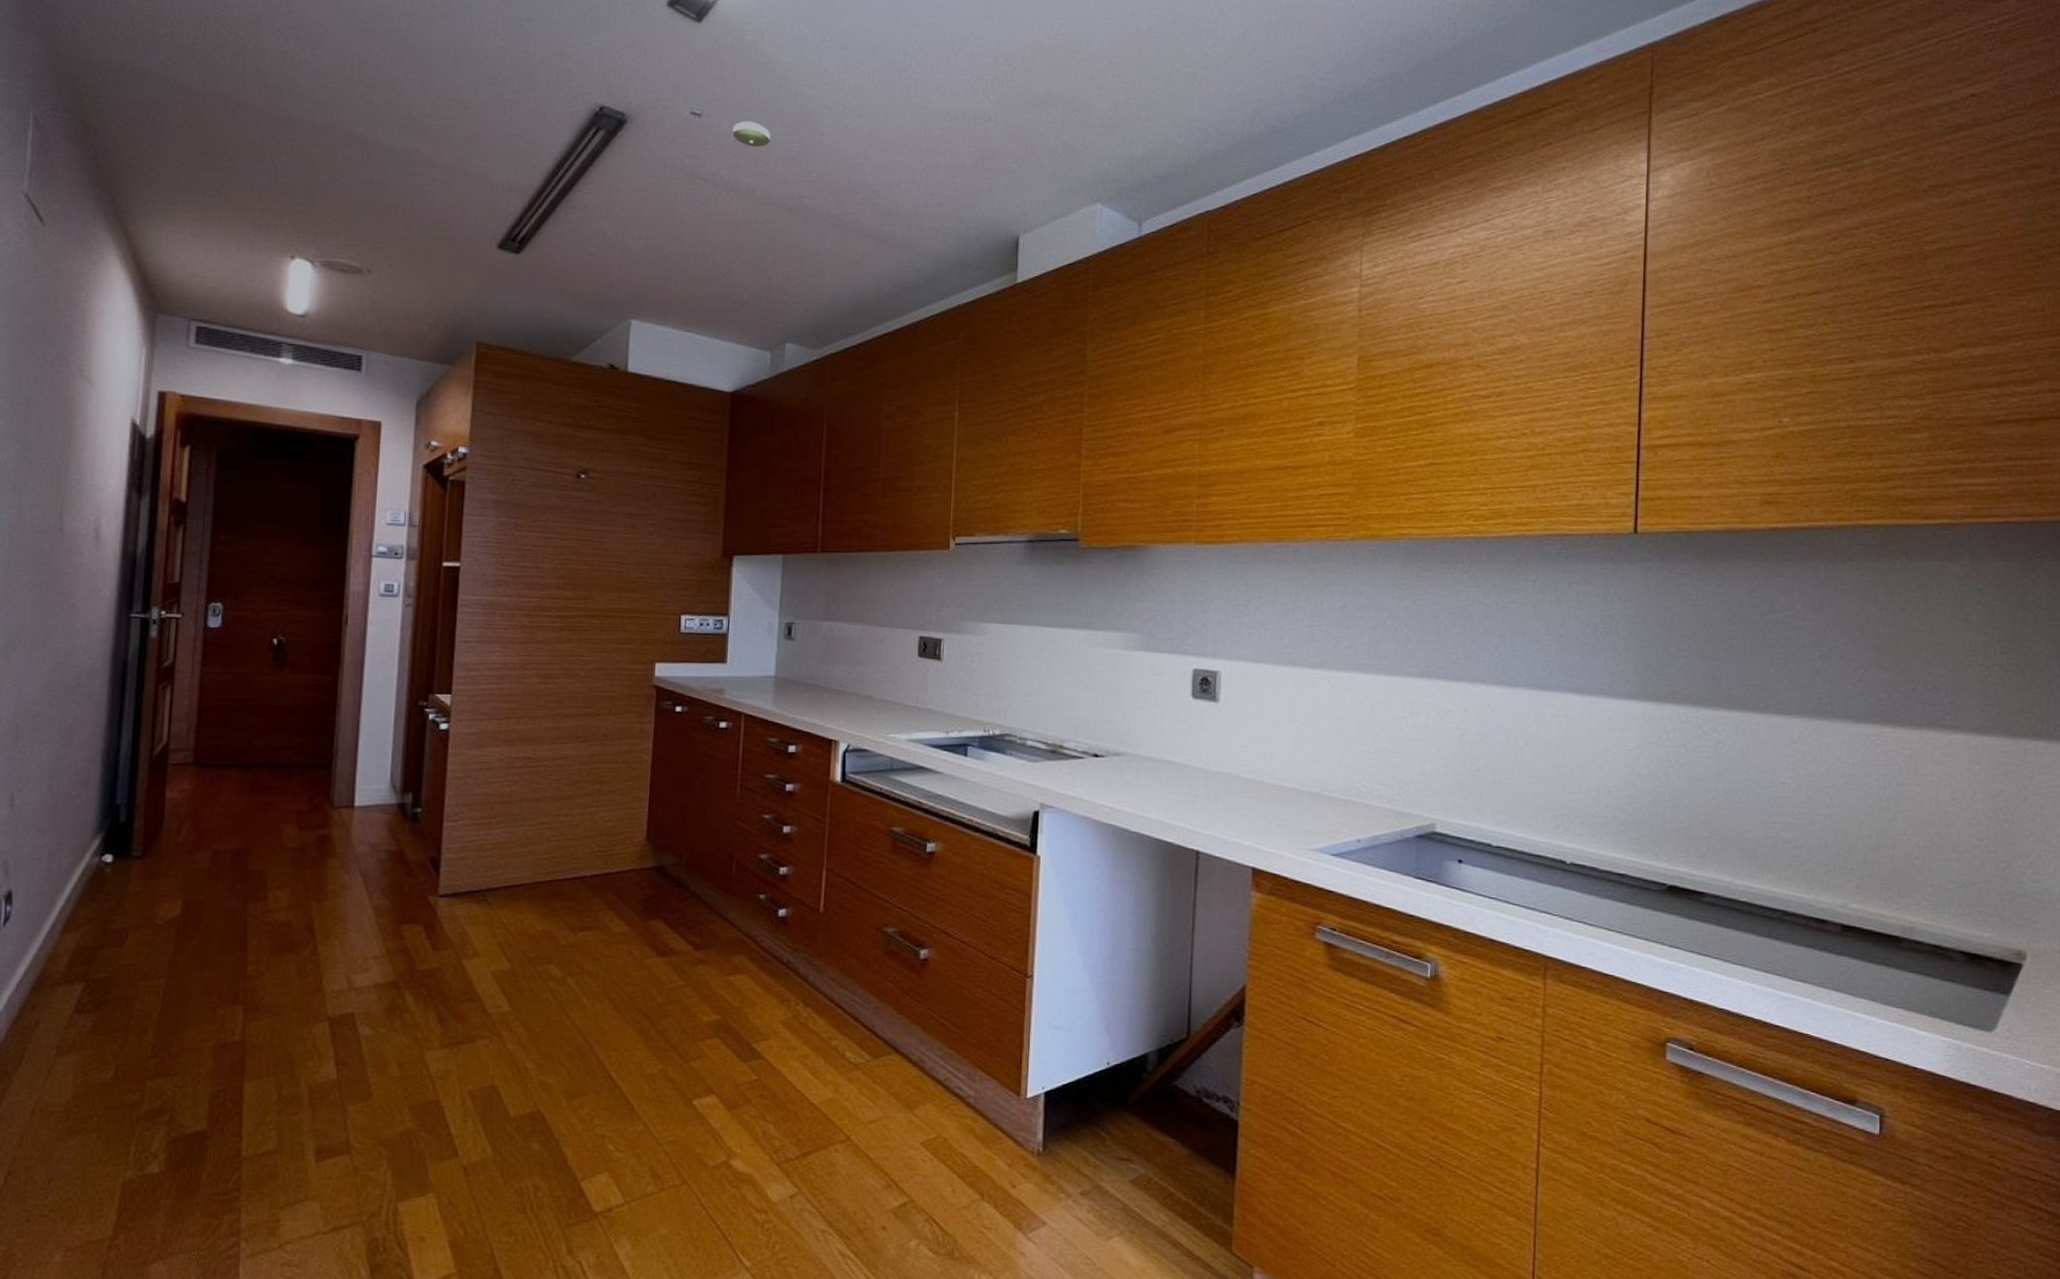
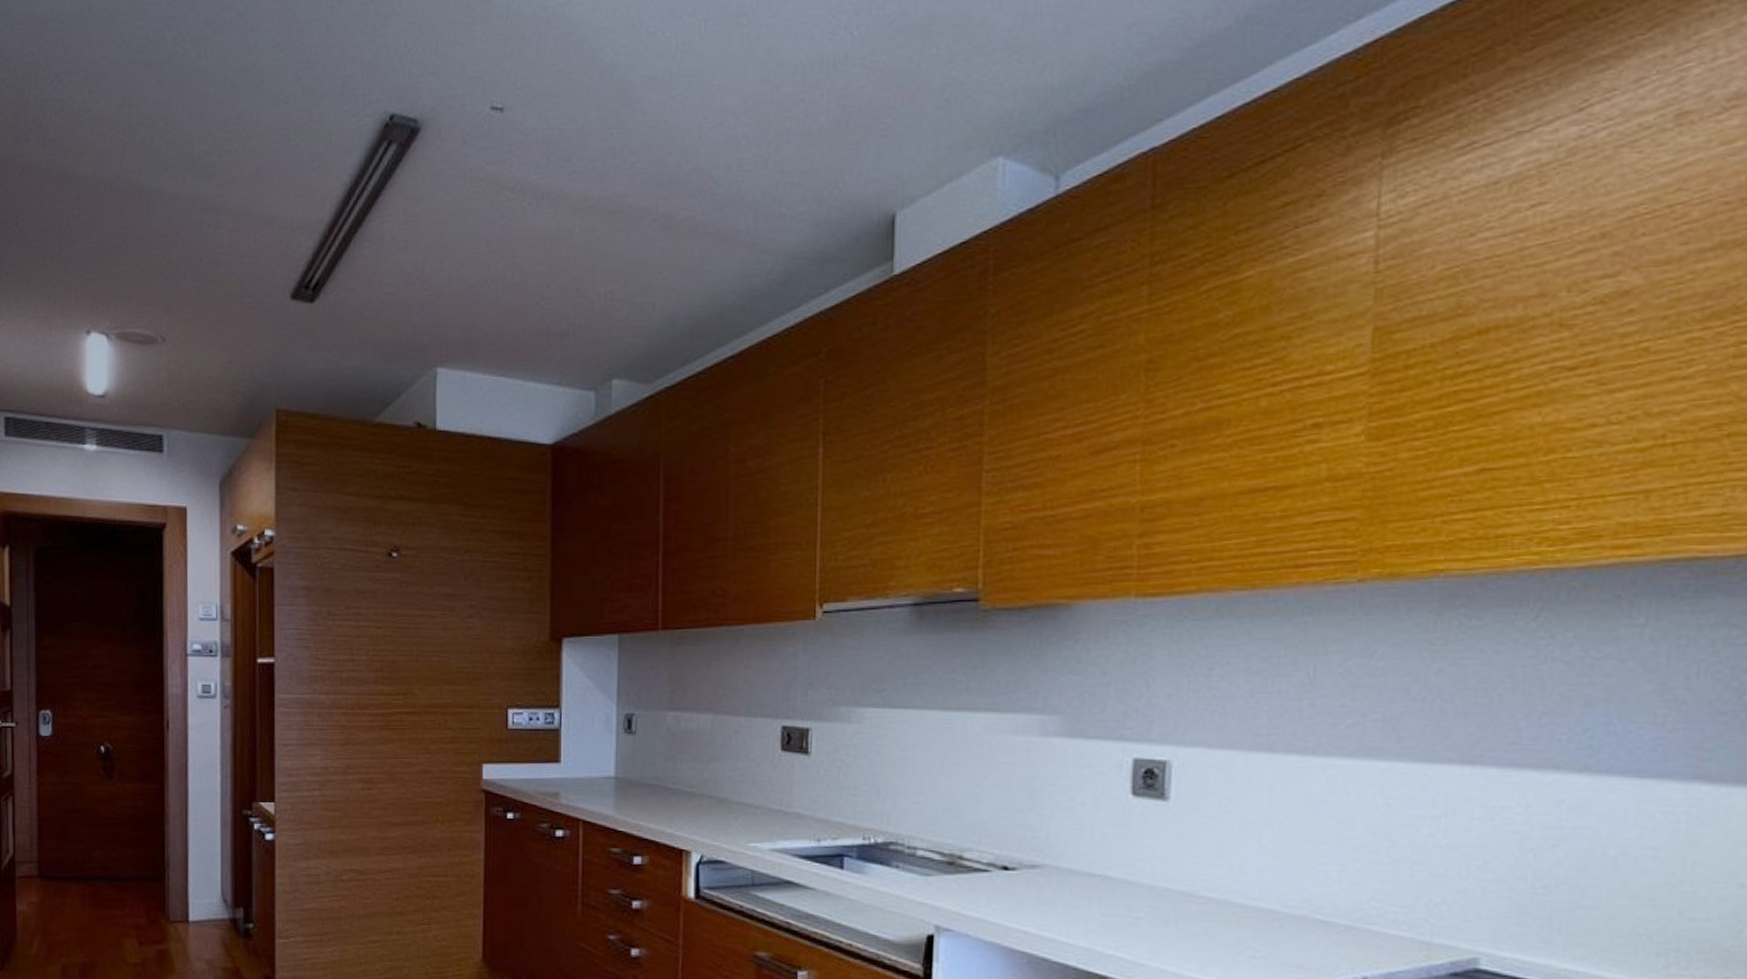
smoke detector: present [732,121,770,147] -> none [540,108,584,141]

